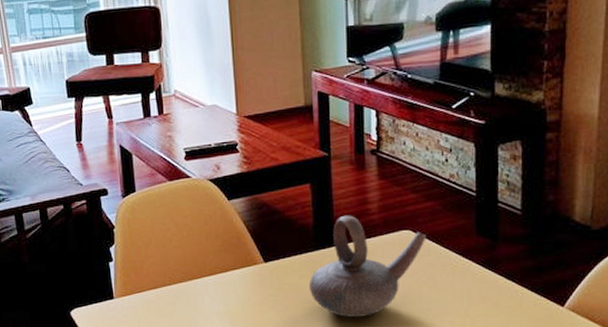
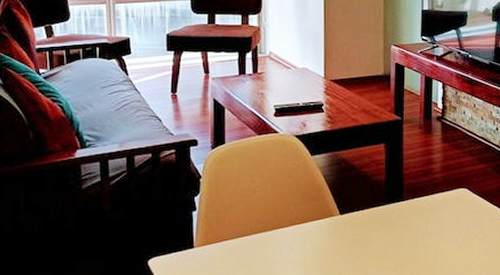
teapot: present [308,215,427,317] -> none [378,173,479,267]

